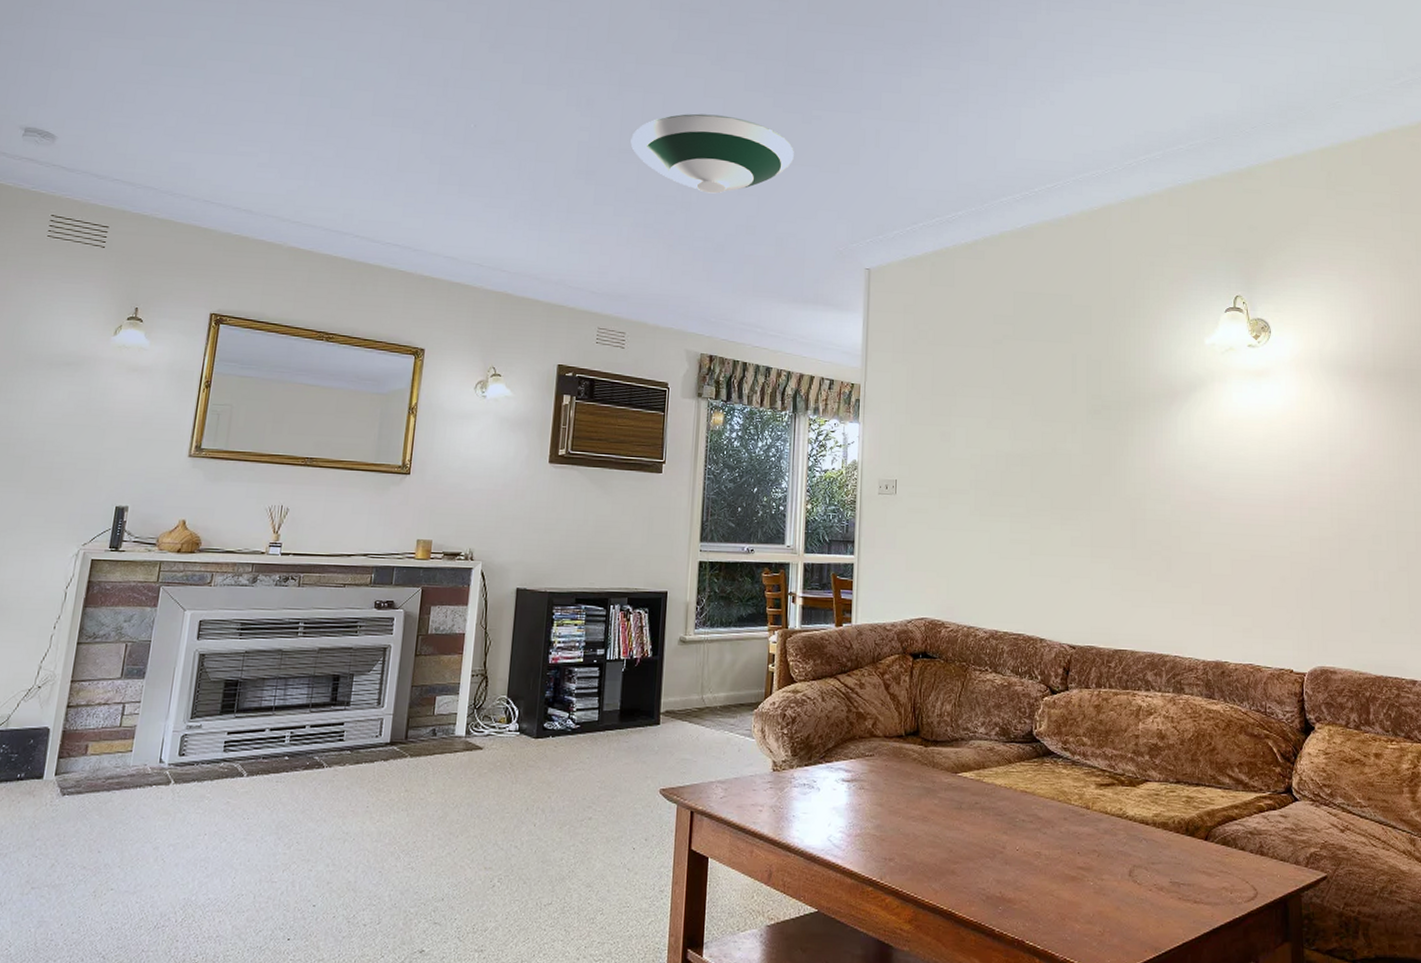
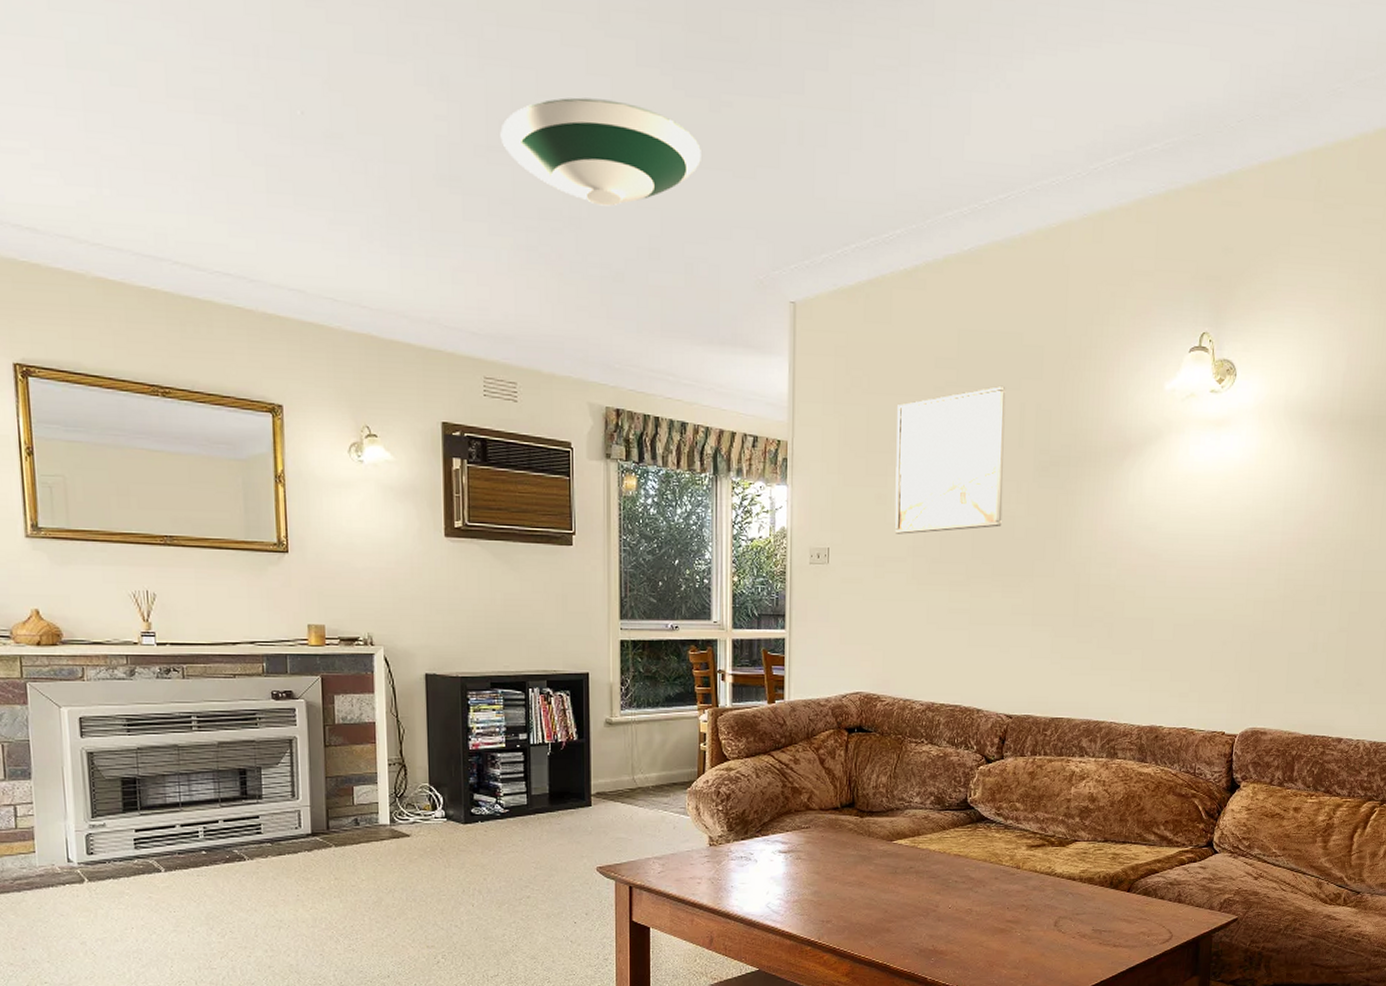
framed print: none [958,339,1059,469] -> present [894,385,1006,534]

